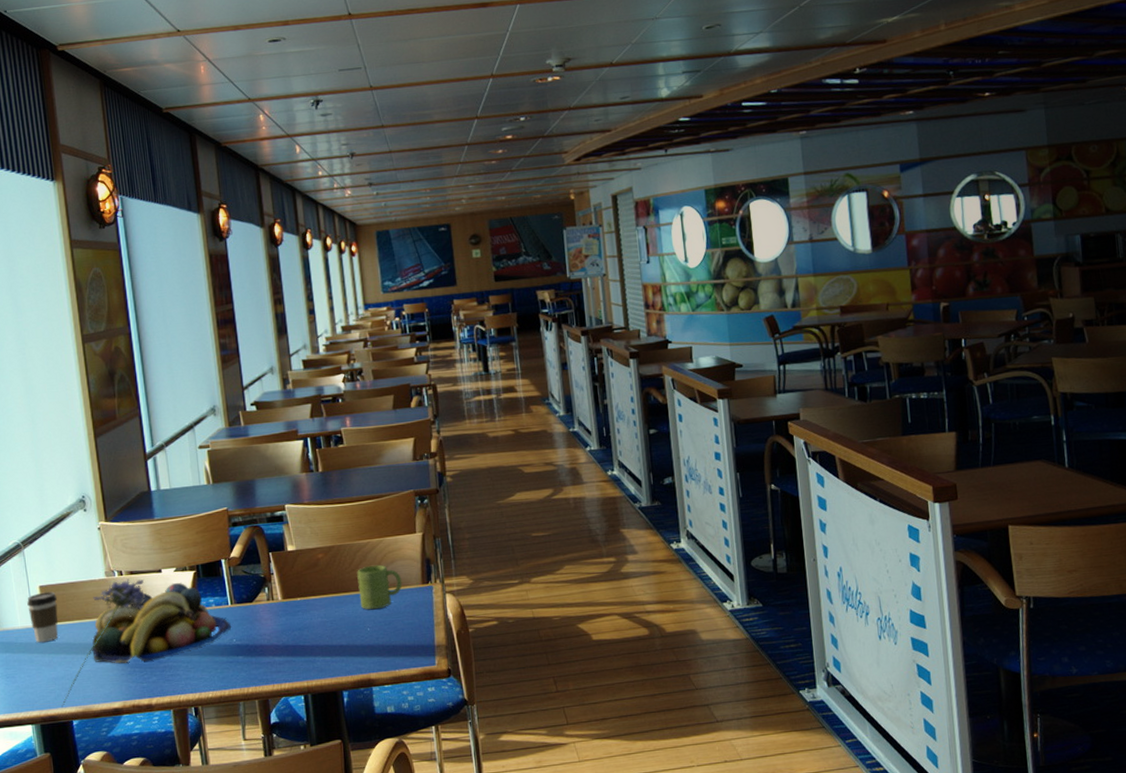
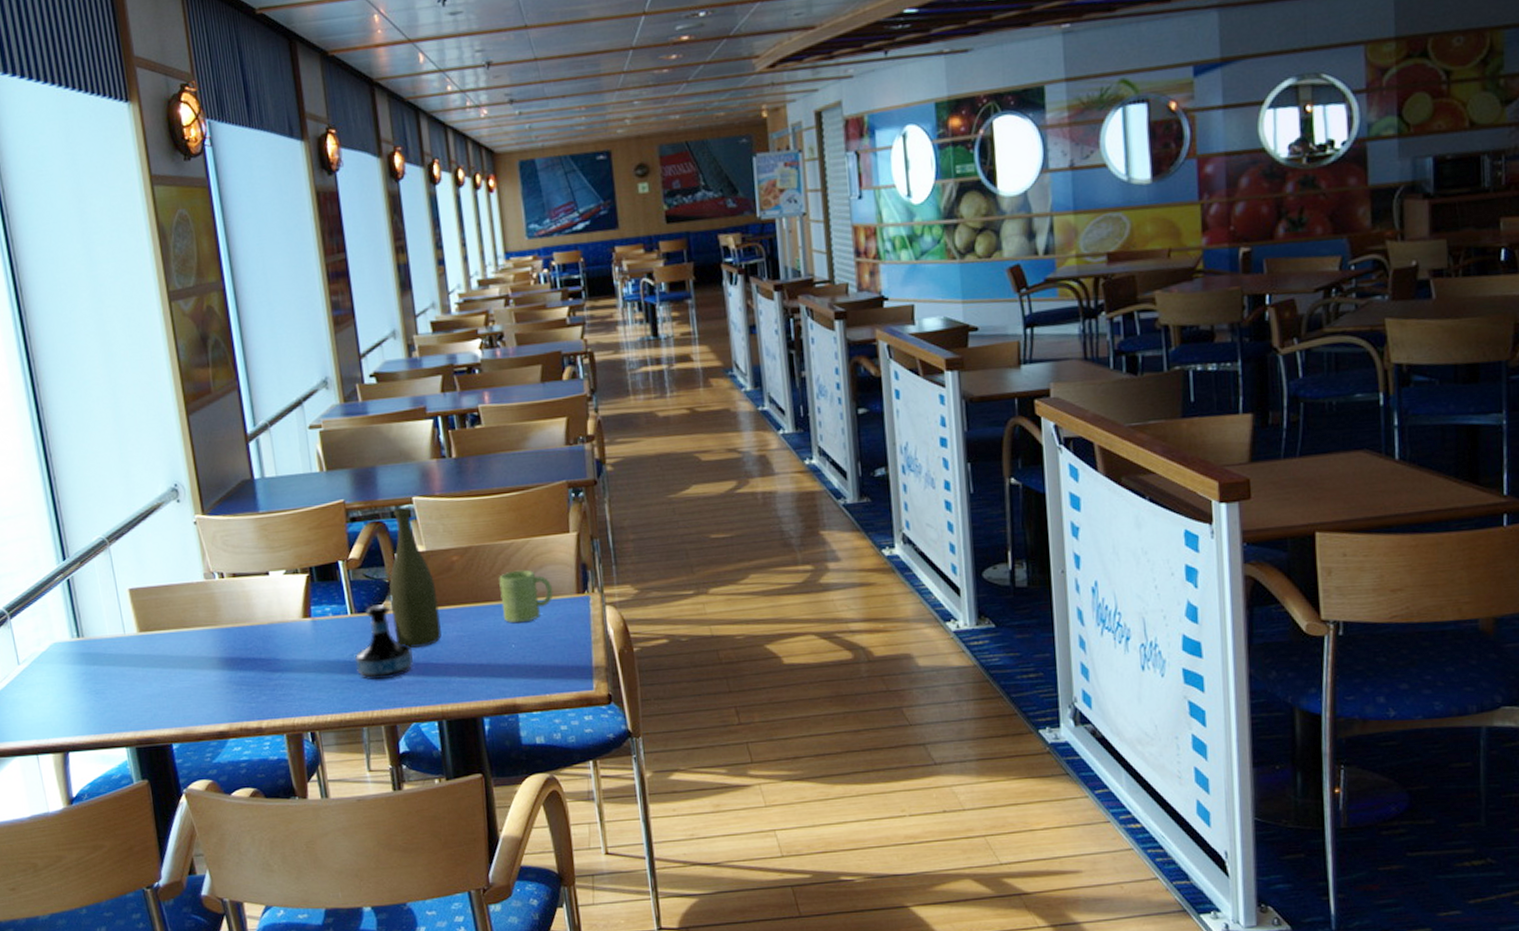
coffee cup: present [27,591,59,643] -> none [115,595,153,655]
flower: present [61,578,146,708] -> none [159,582,252,729]
fruit bowl: present [92,582,231,664] -> none [191,587,351,680]
tequila bottle: none [233,596,284,661] -> present [354,604,413,681]
bottle: none [264,514,308,633] -> present [389,507,442,648]

